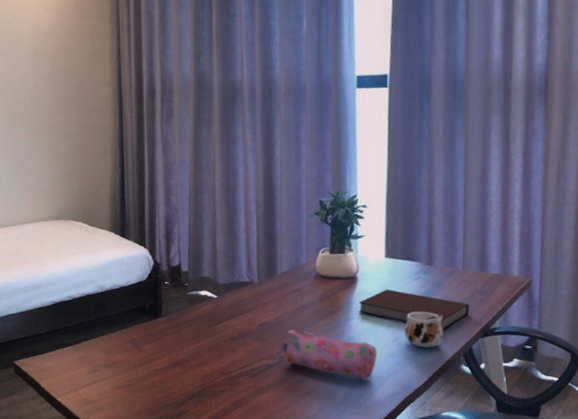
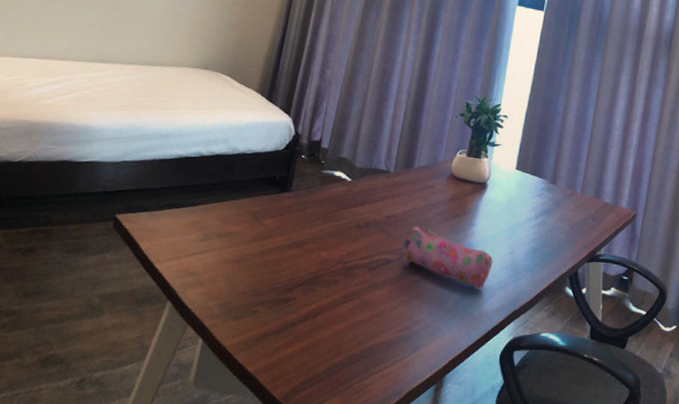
notebook: present [358,289,470,330] -> none [482,200,582,250]
mug: present [404,311,444,349] -> none [520,227,557,266]

